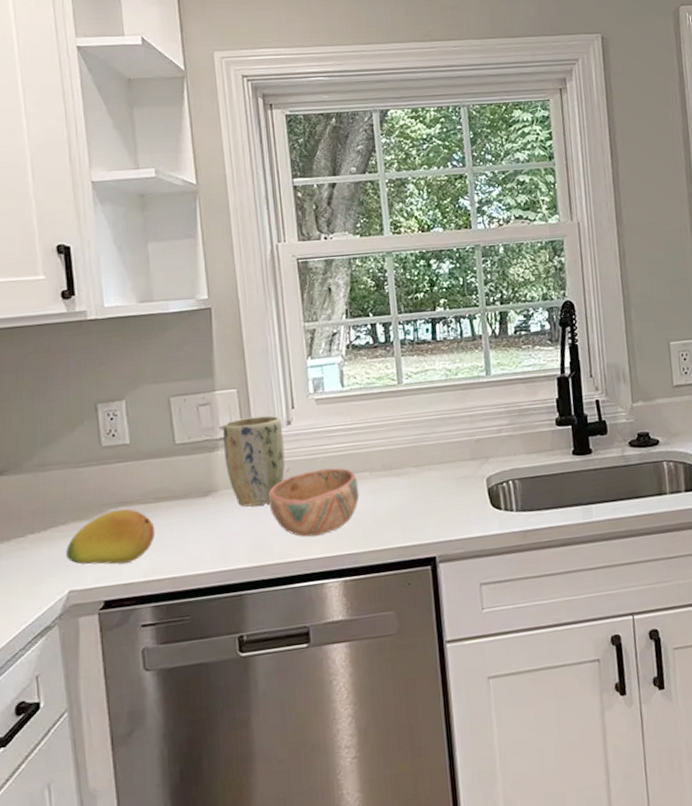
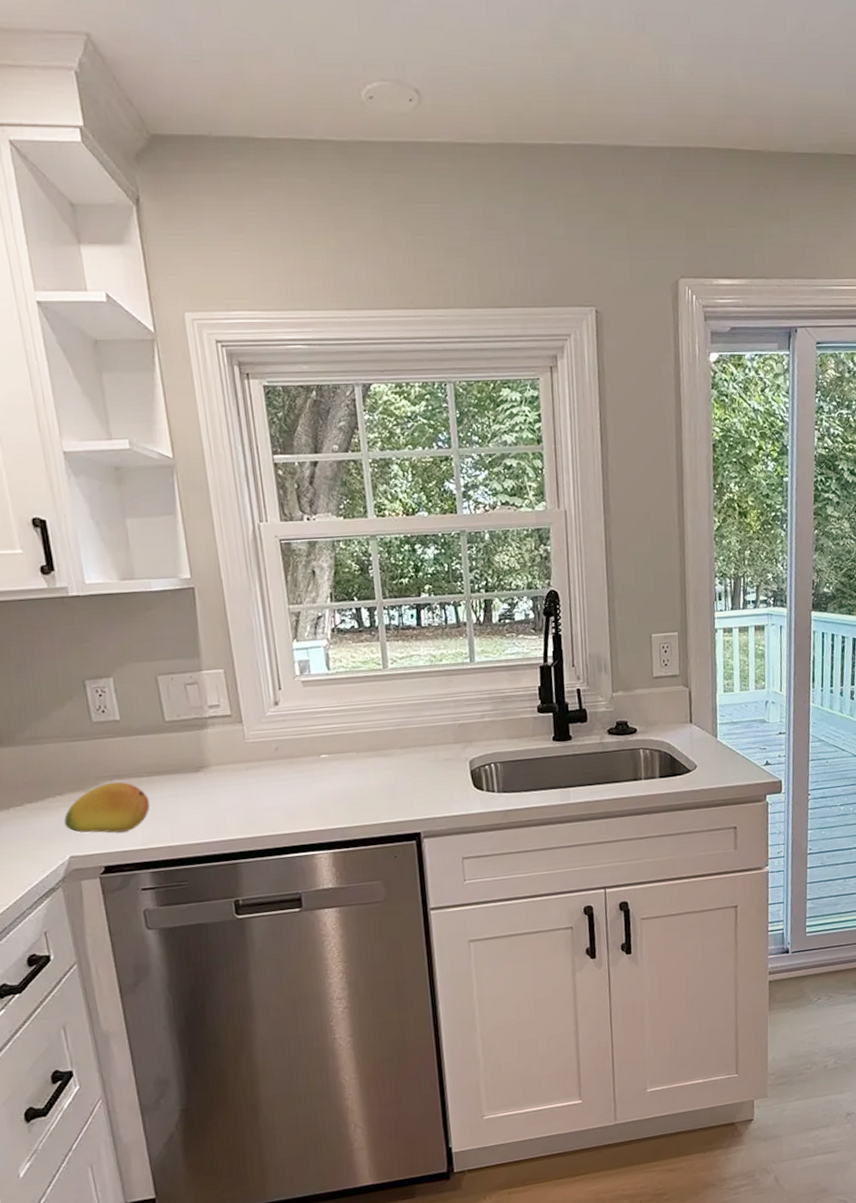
plant pot: present [223,415,285,507] -> none [211,696,274,783]
bowl: present [268,467,360,537] -> none [258,747,347,812]

